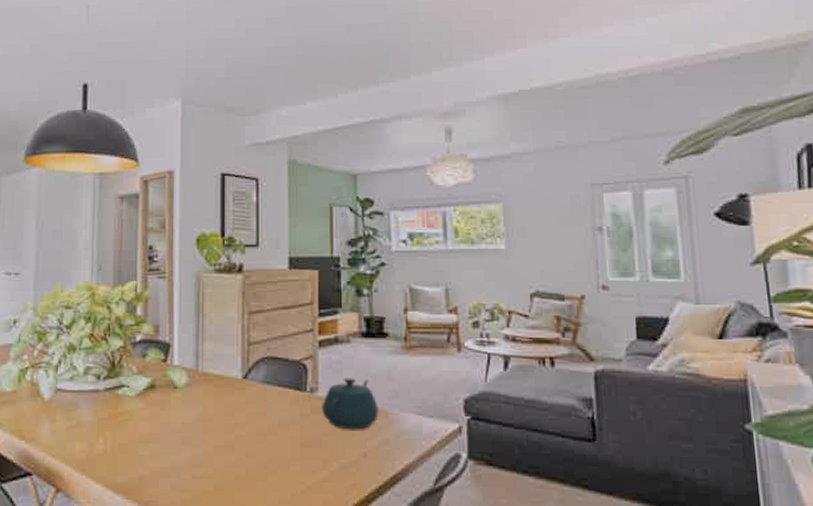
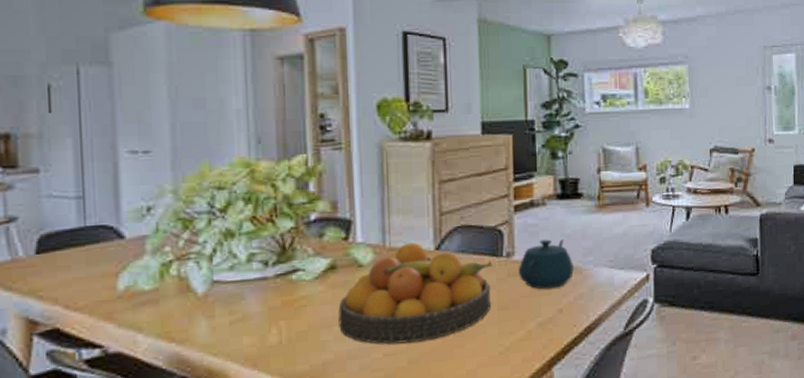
fruit bowl: none [155,369,297,469] -> present [338,242,493,344]

